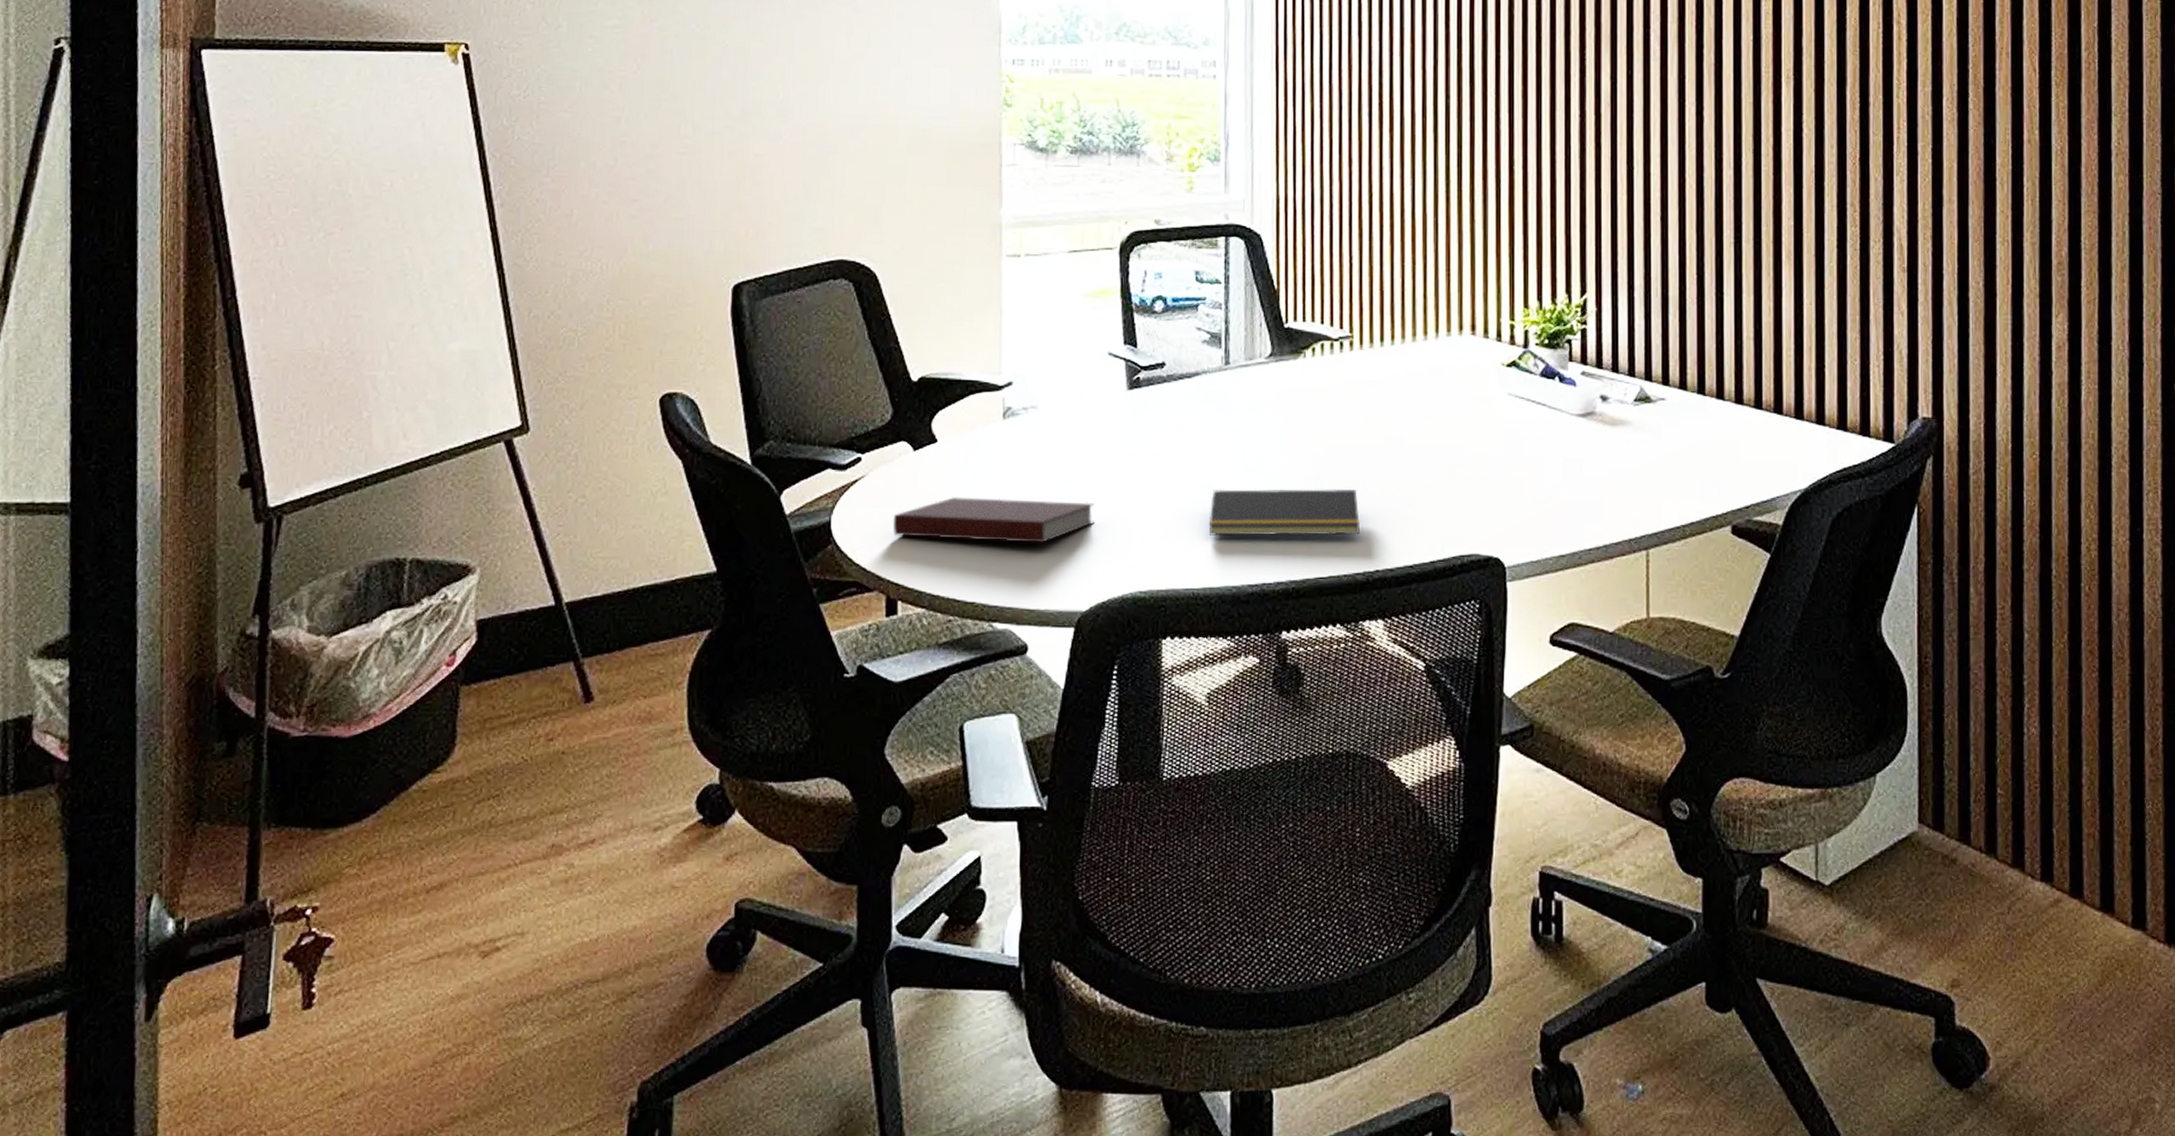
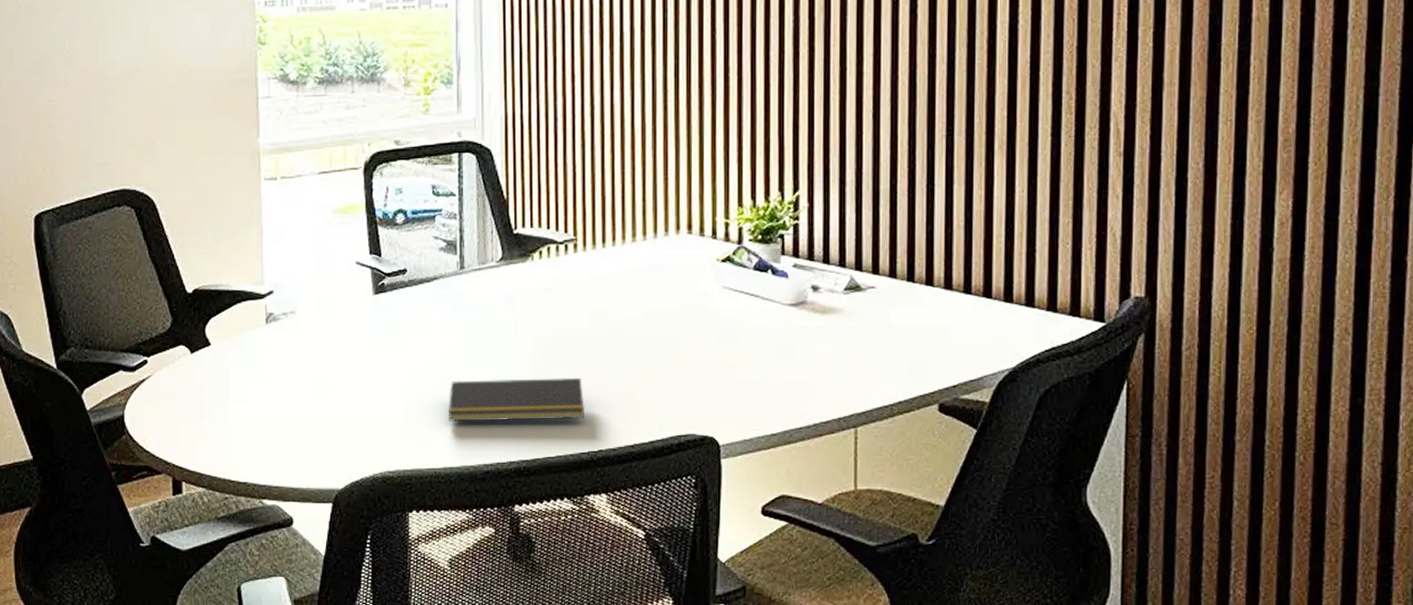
notebook: present [892,496,1095,543] -> none [175,391,348,431]

